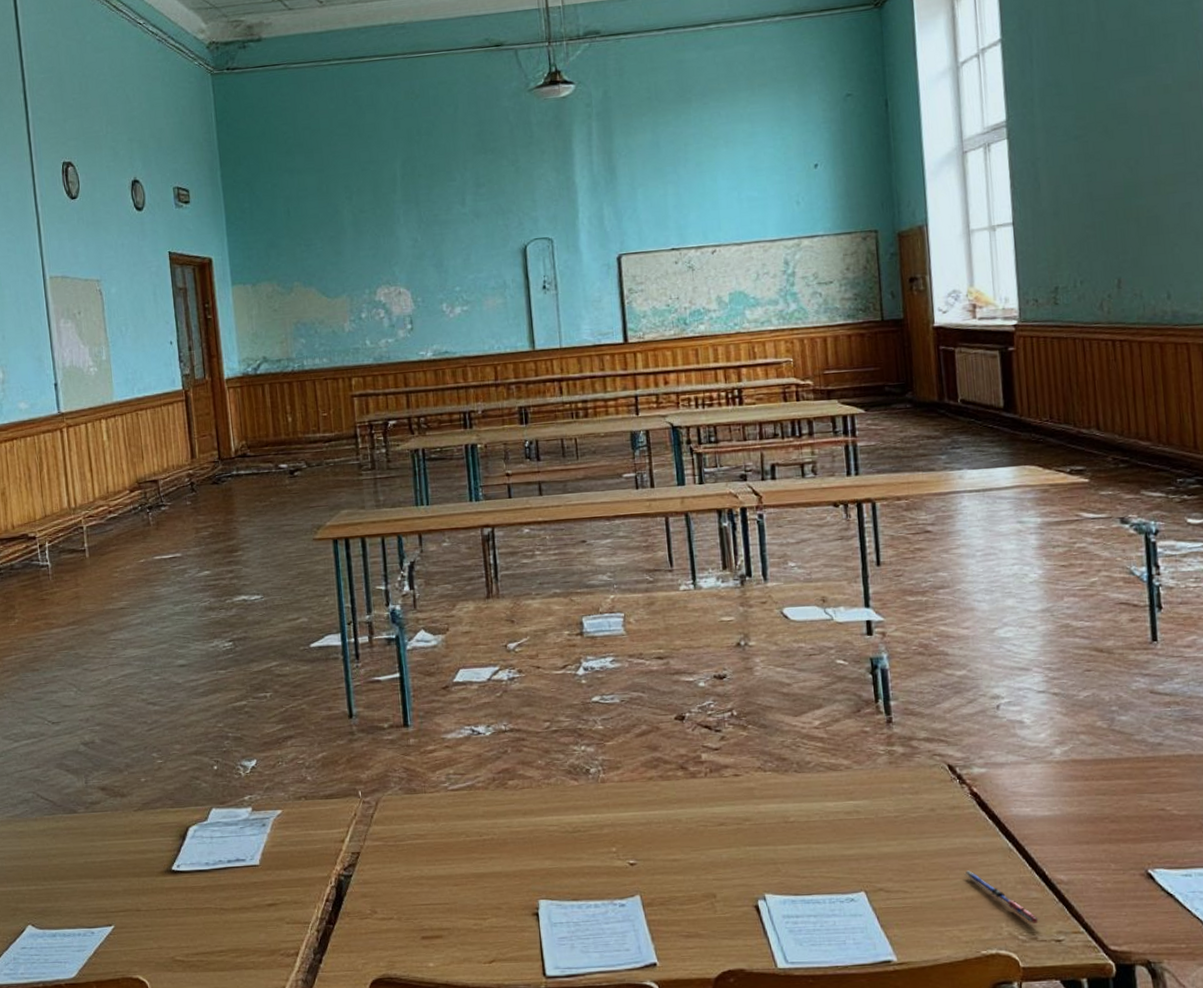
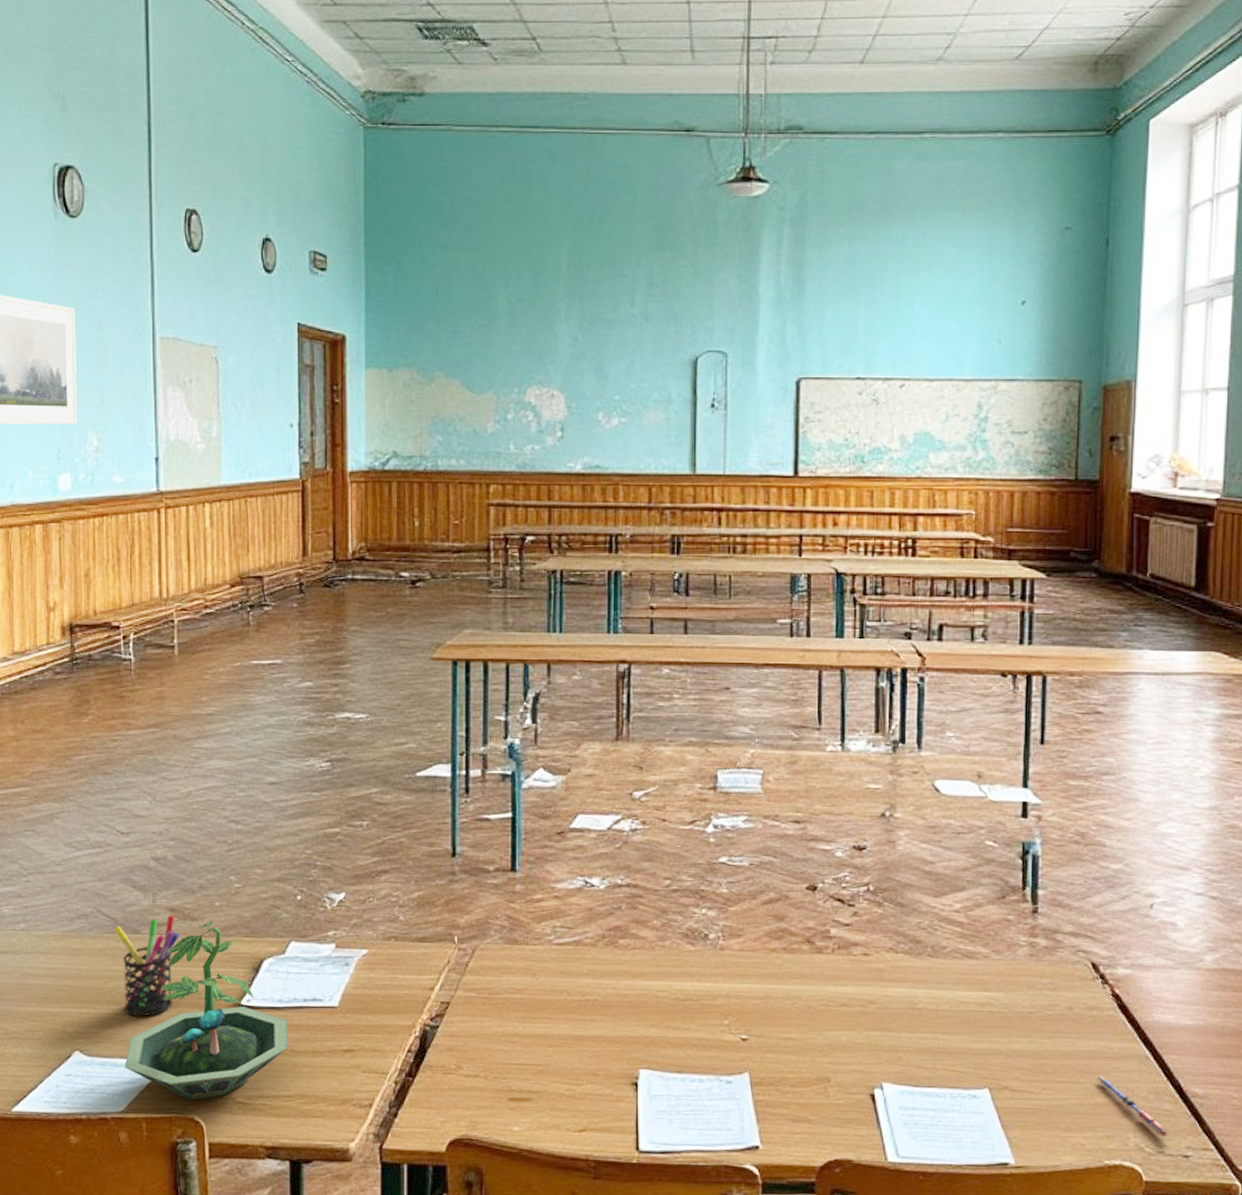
pen holder: none [53,793,112,889] -> present [114,914,179,1017]
terrarium: none [72,795,218,963] -> present [124,920,289,1101]

